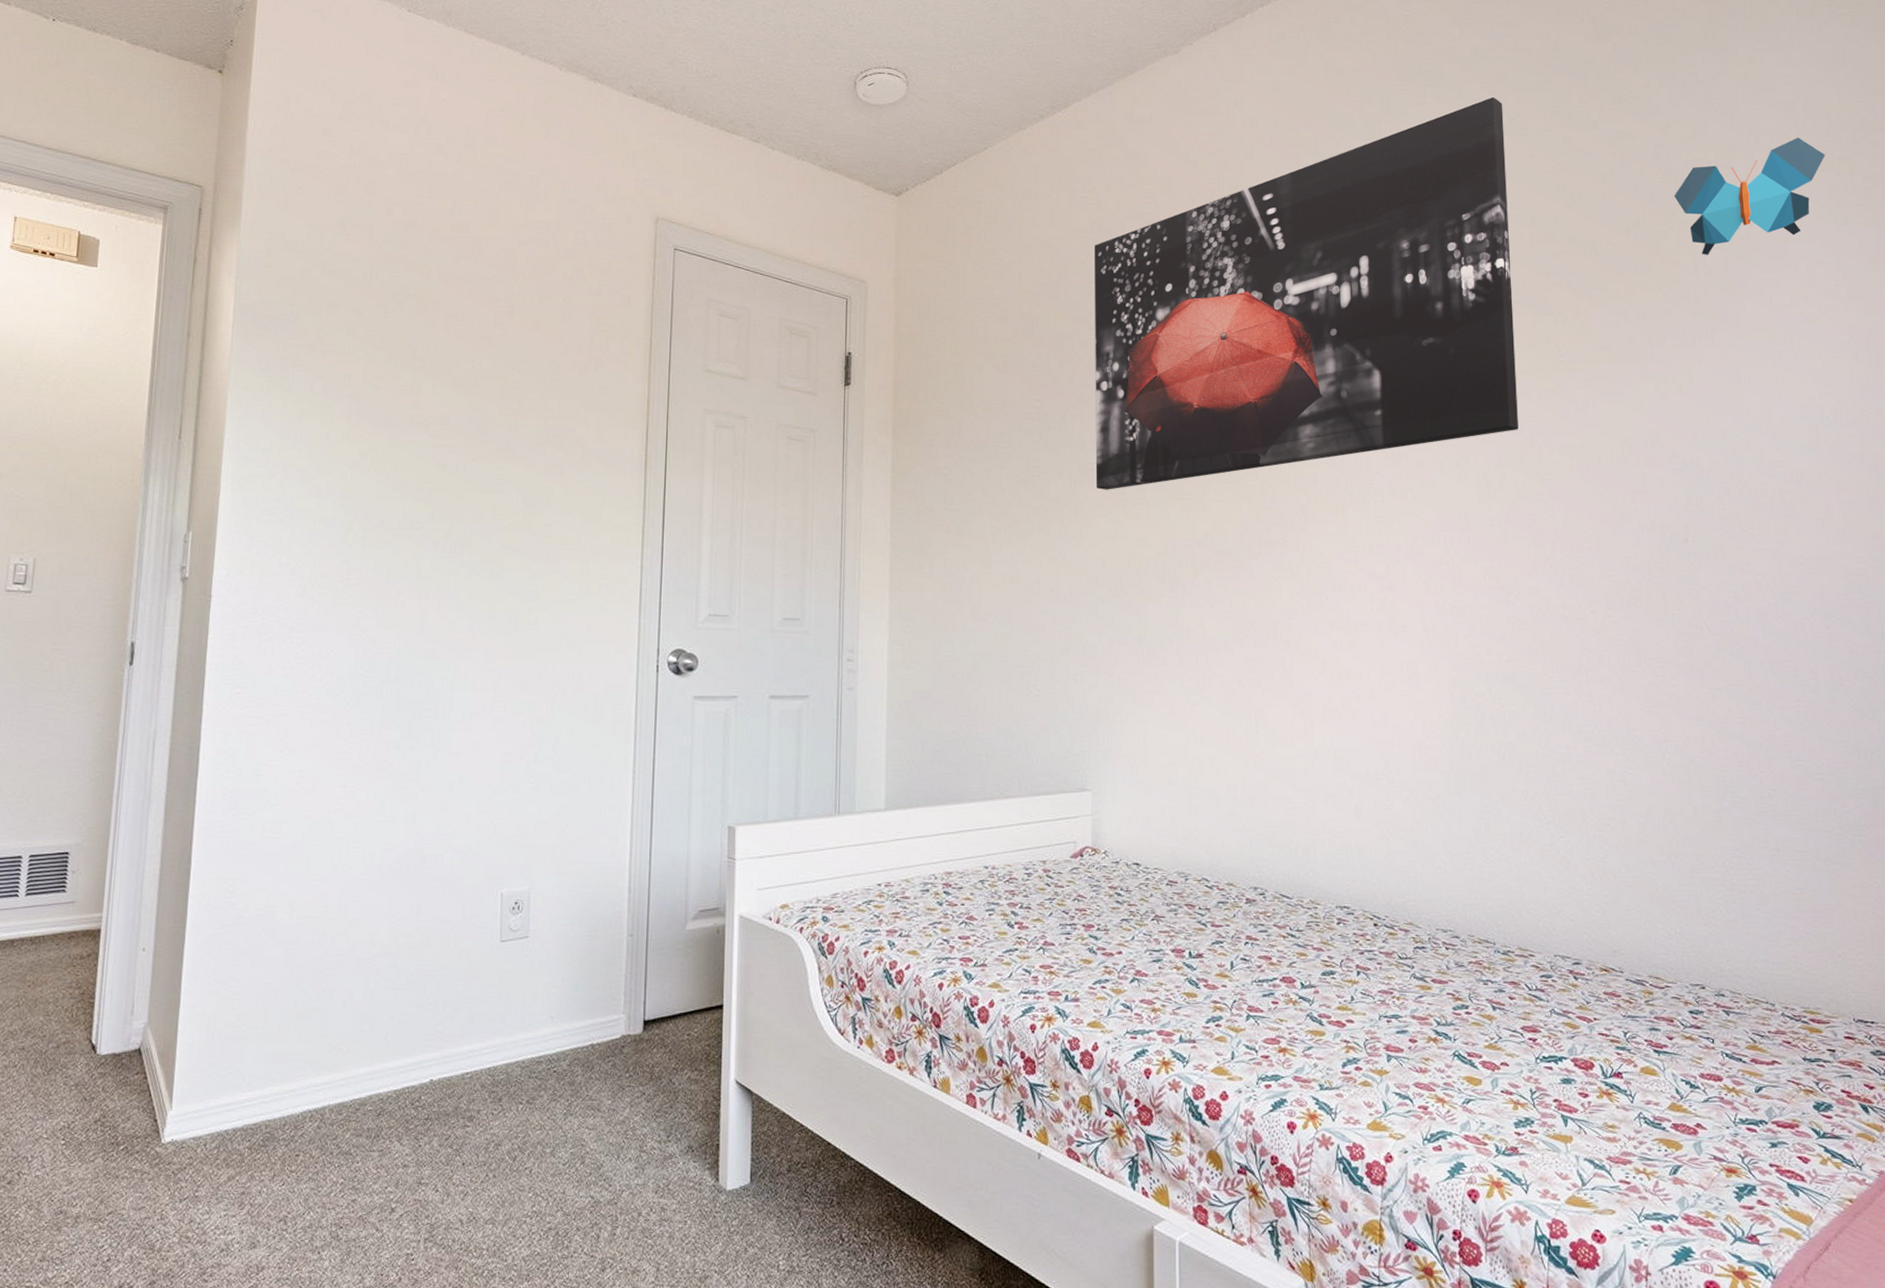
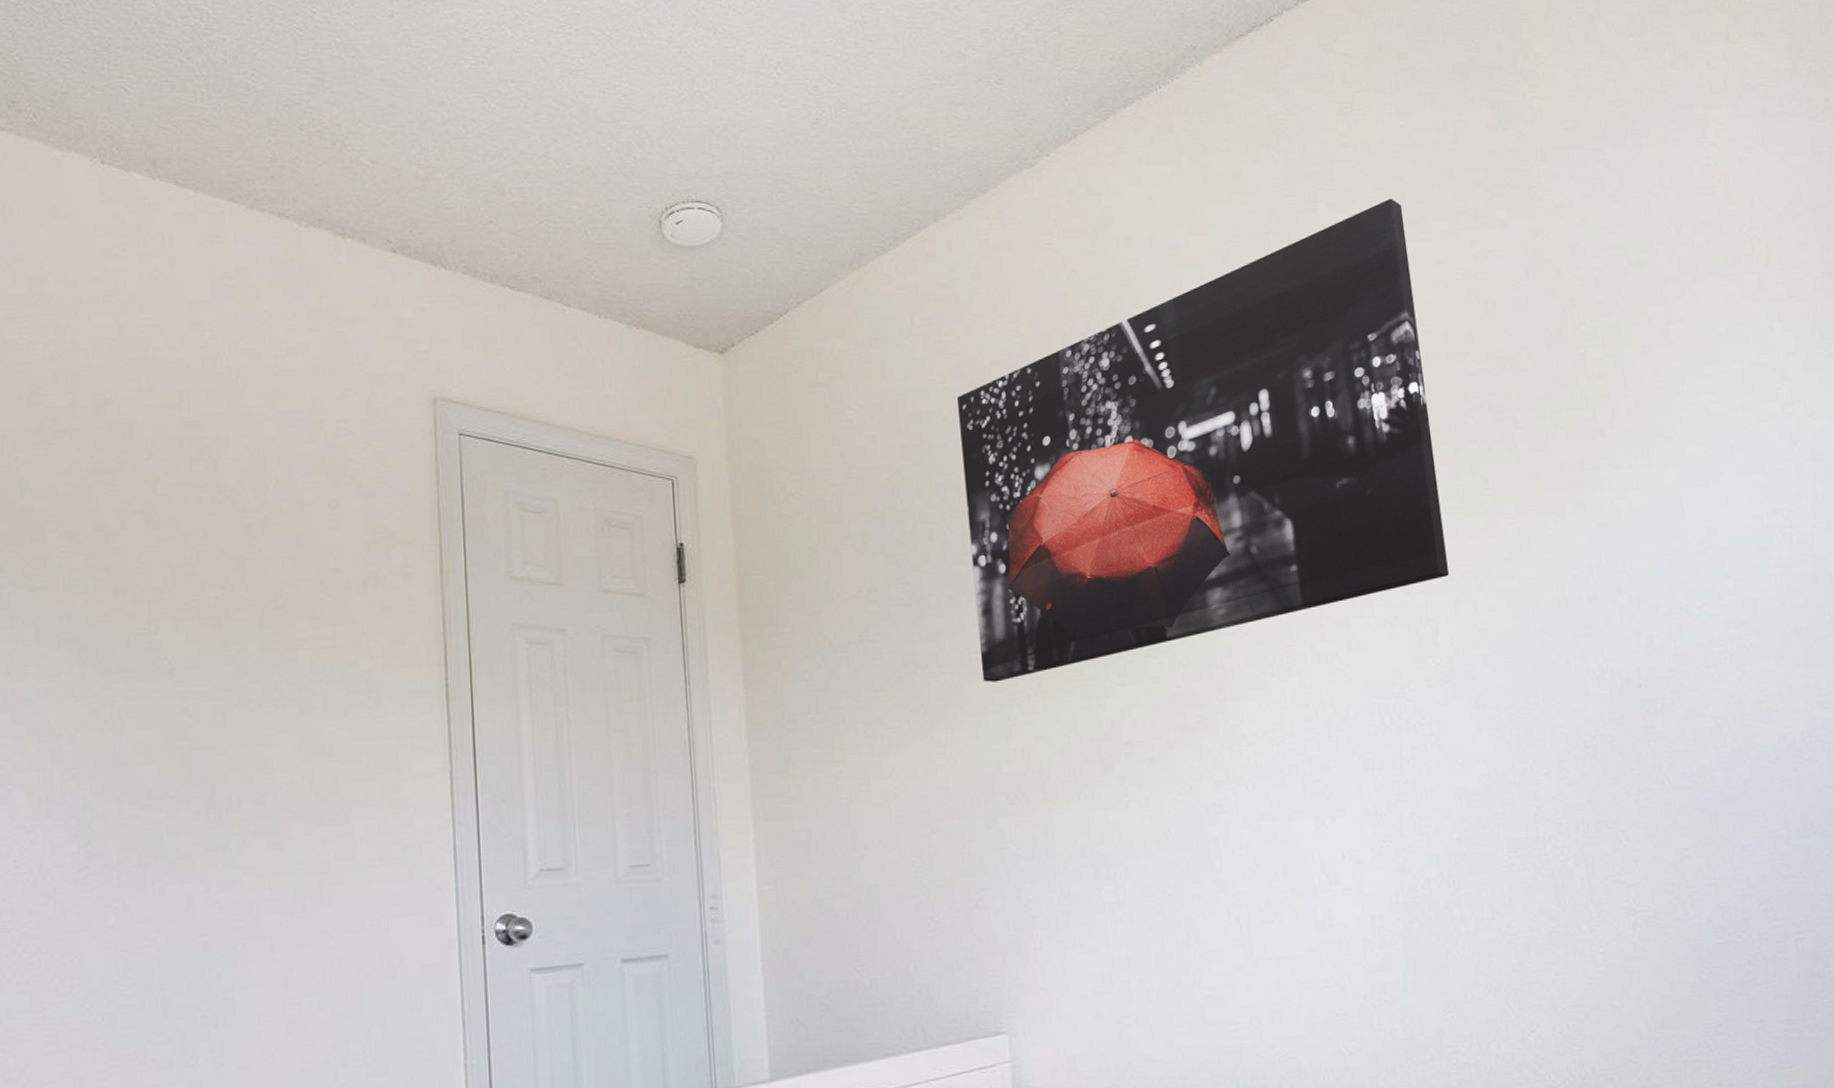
decorative butterfly: present [1674,138,1825,255] -> none [1595,226,1752,364]

